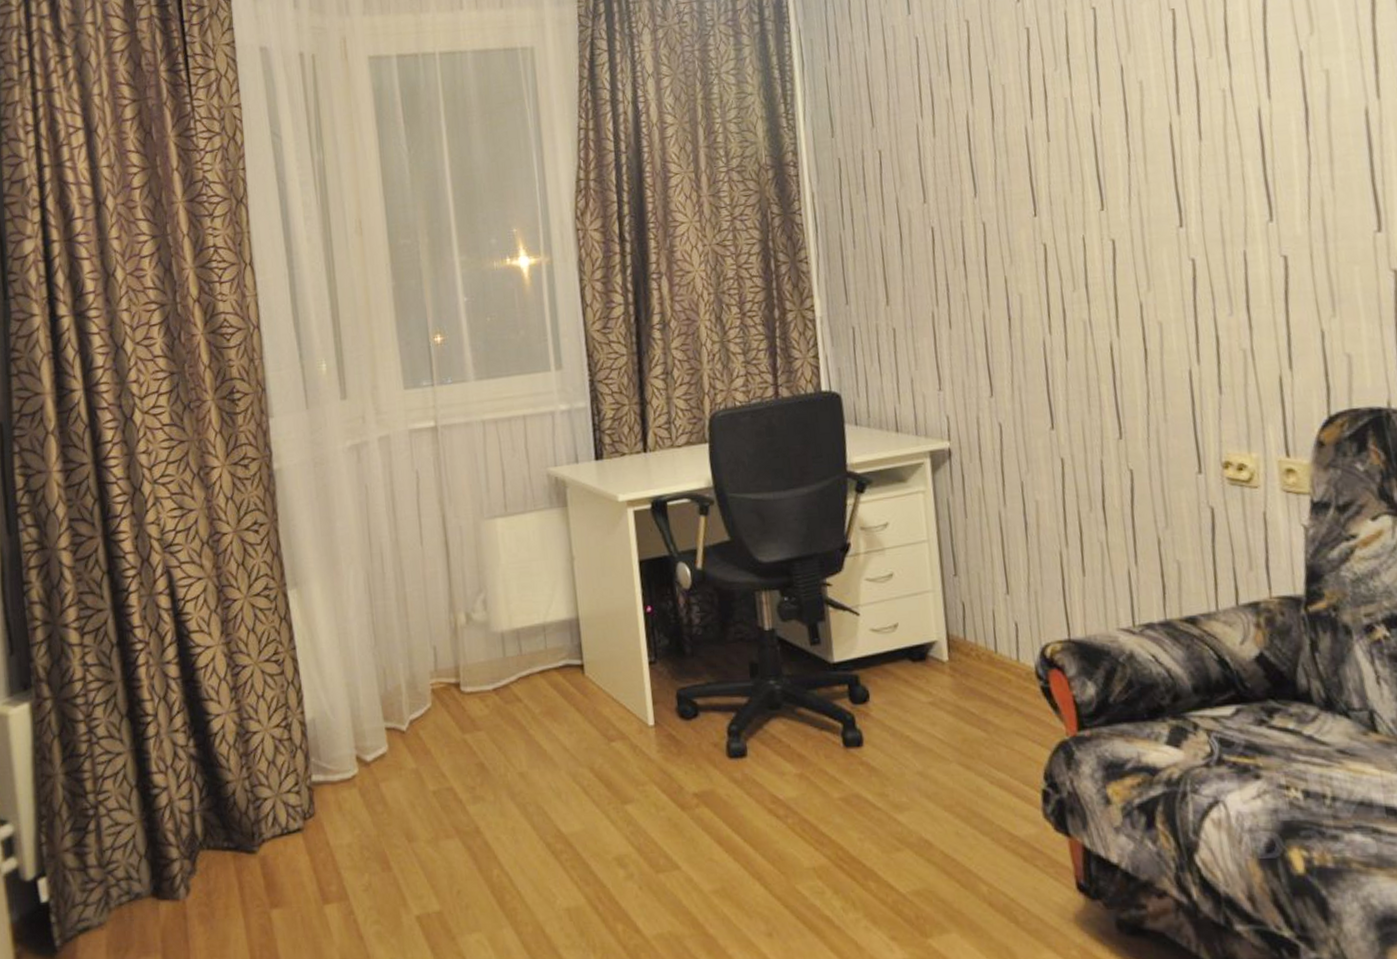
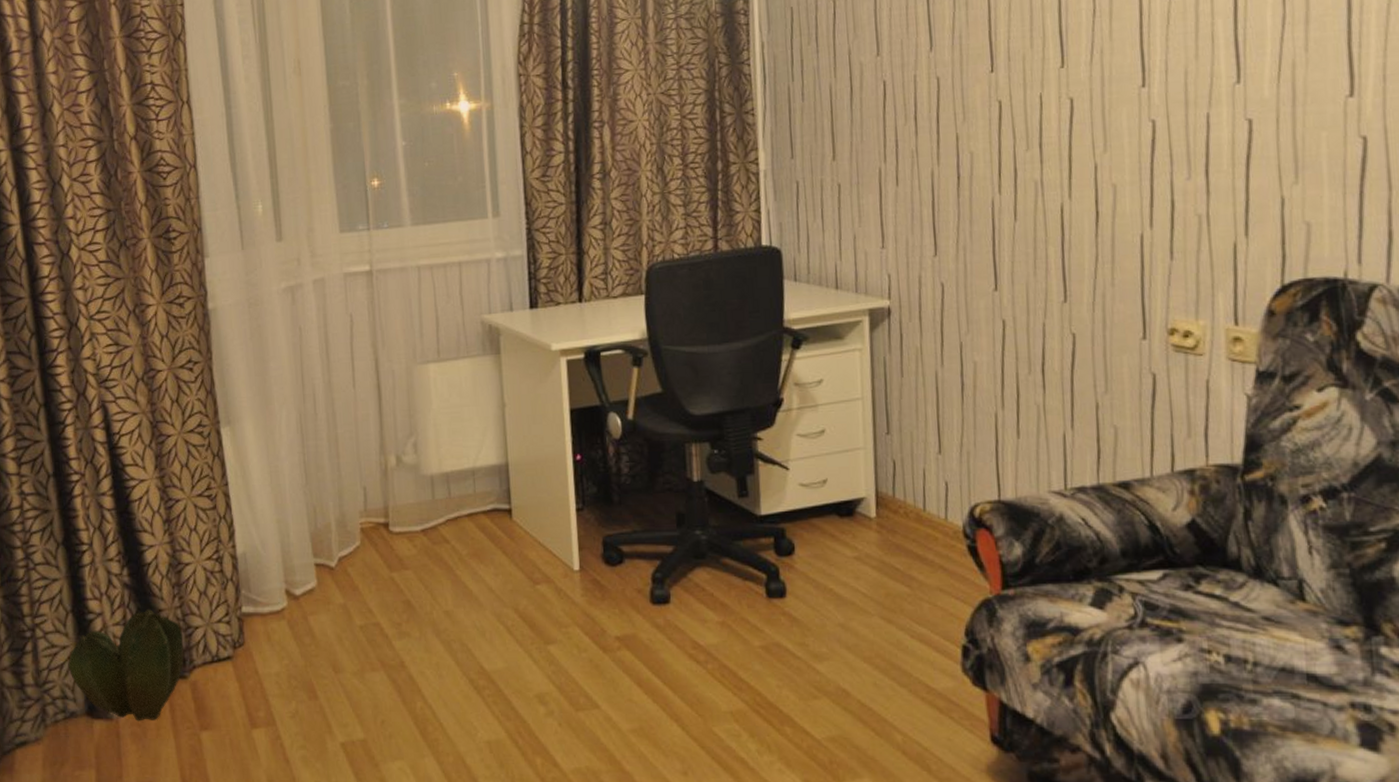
cactus: none [132,782,253,901] -> present [68,609,184,721]

